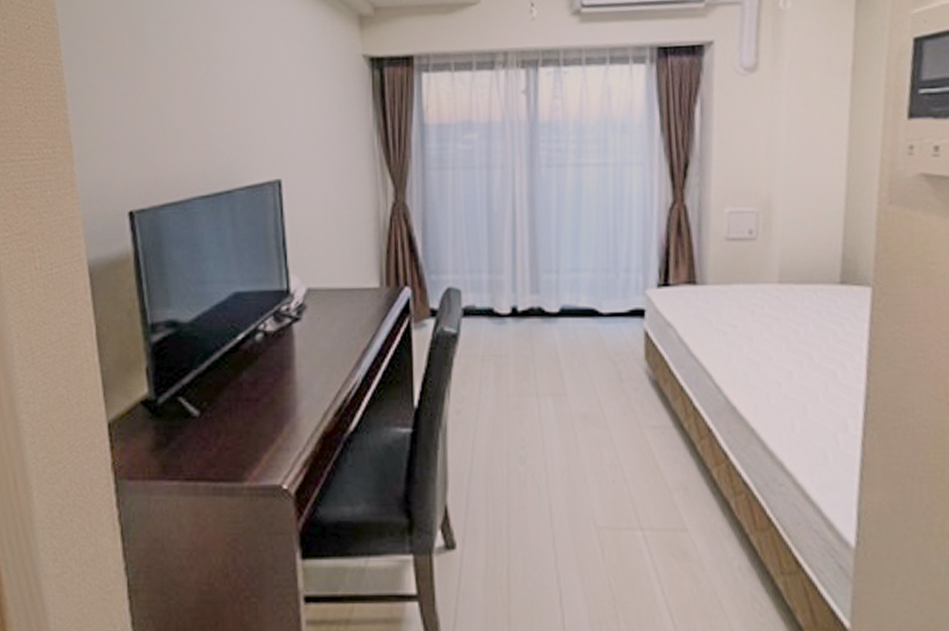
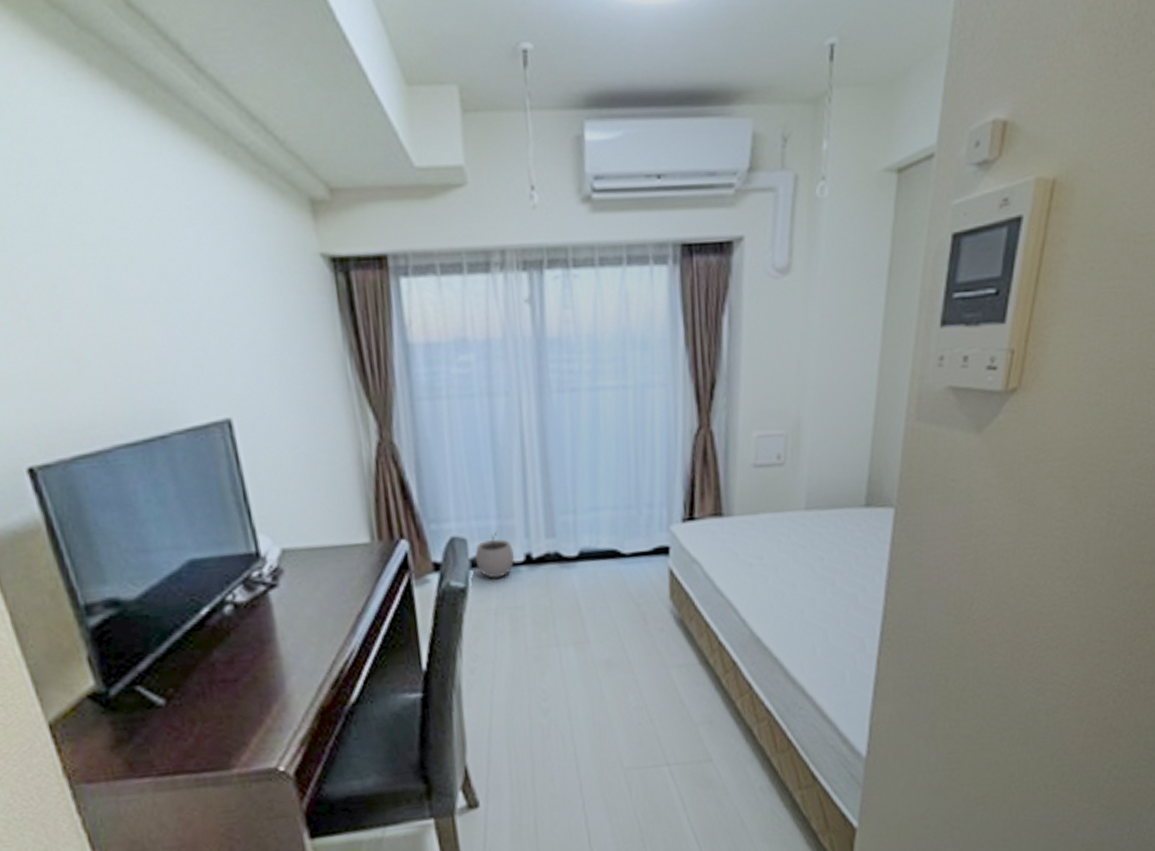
plant pot: none [467,285,502,327] -> present [474,531,515,578]

